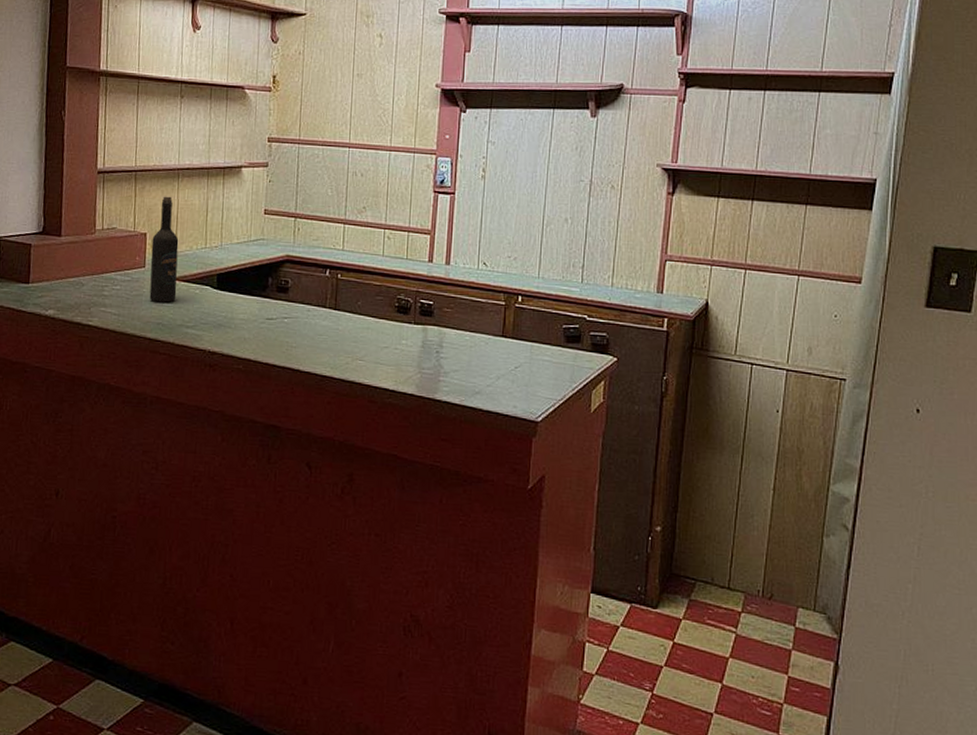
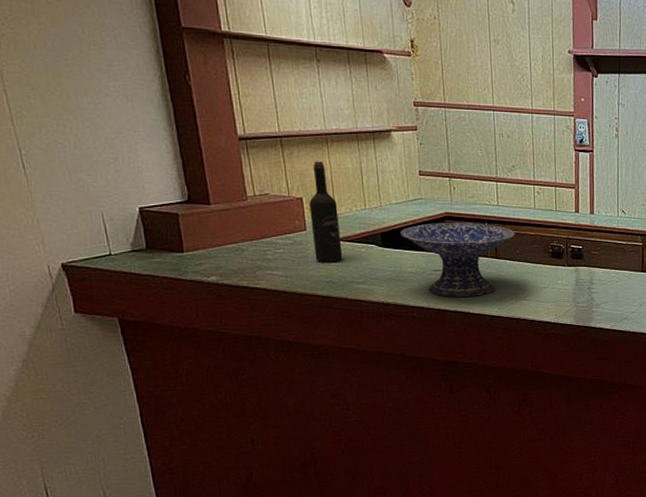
decorative bowl: none [236,266,359,352] -> present [399,223,515,297]

